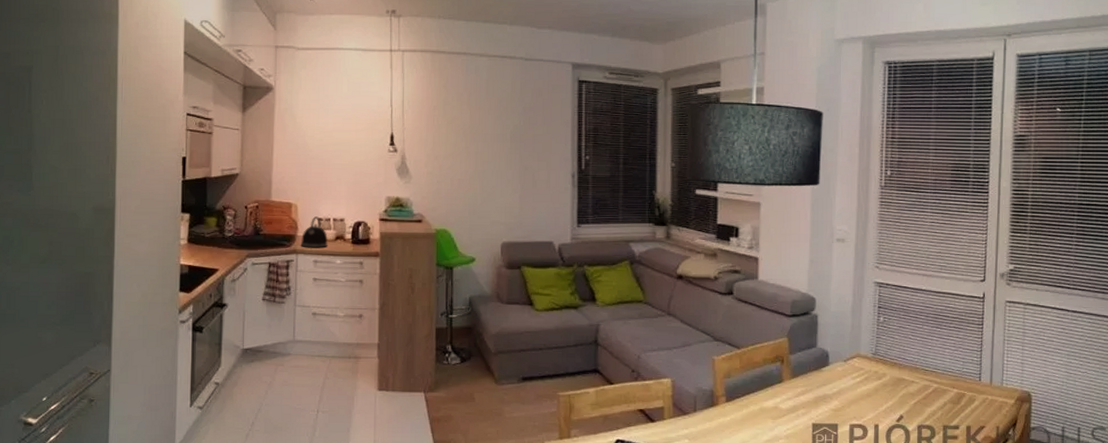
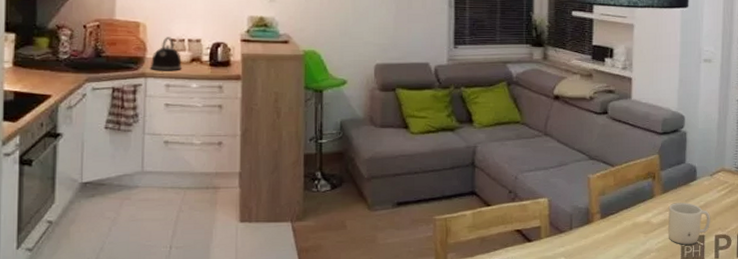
mug: none [798,388,845,433] -> present [668,202,711,245]

